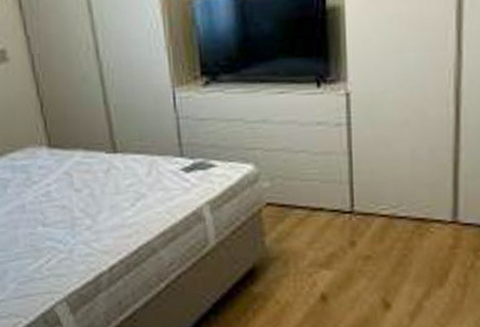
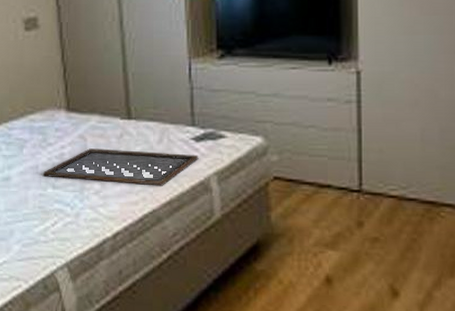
tray: none [30,184,190,219] -> present [42,148,199,186]

